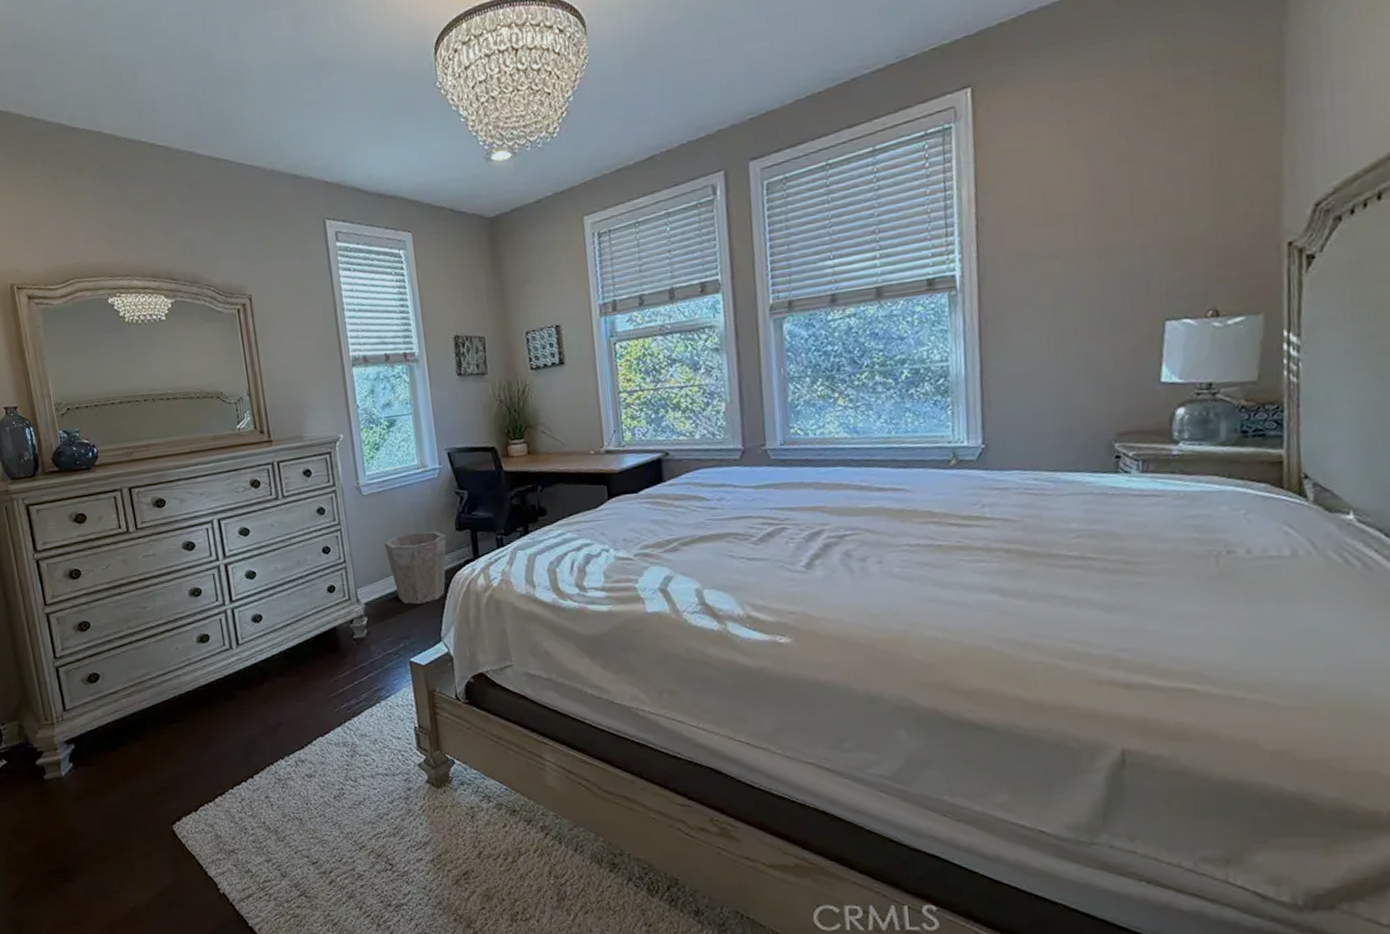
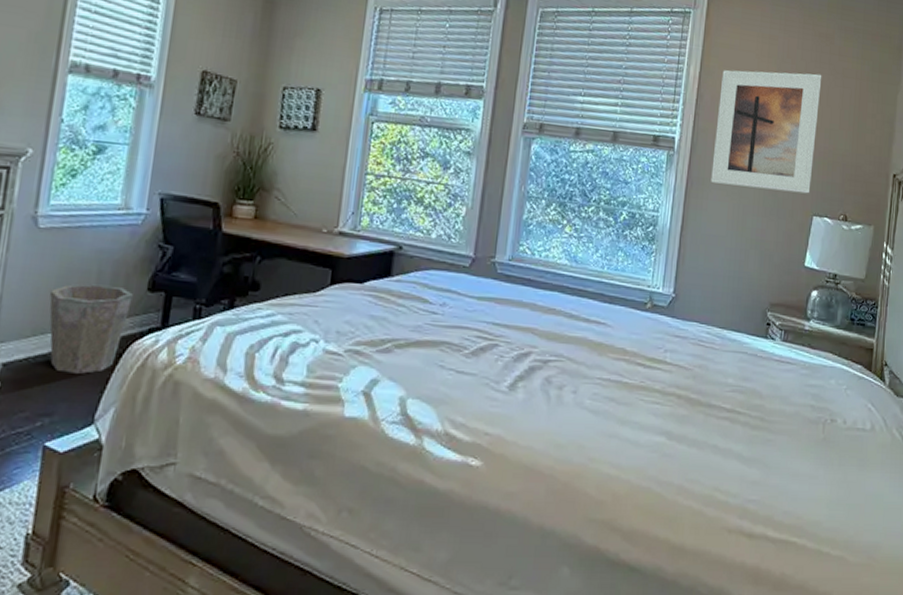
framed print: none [1006,146,1157,314] -> present [711,70,822,194]

